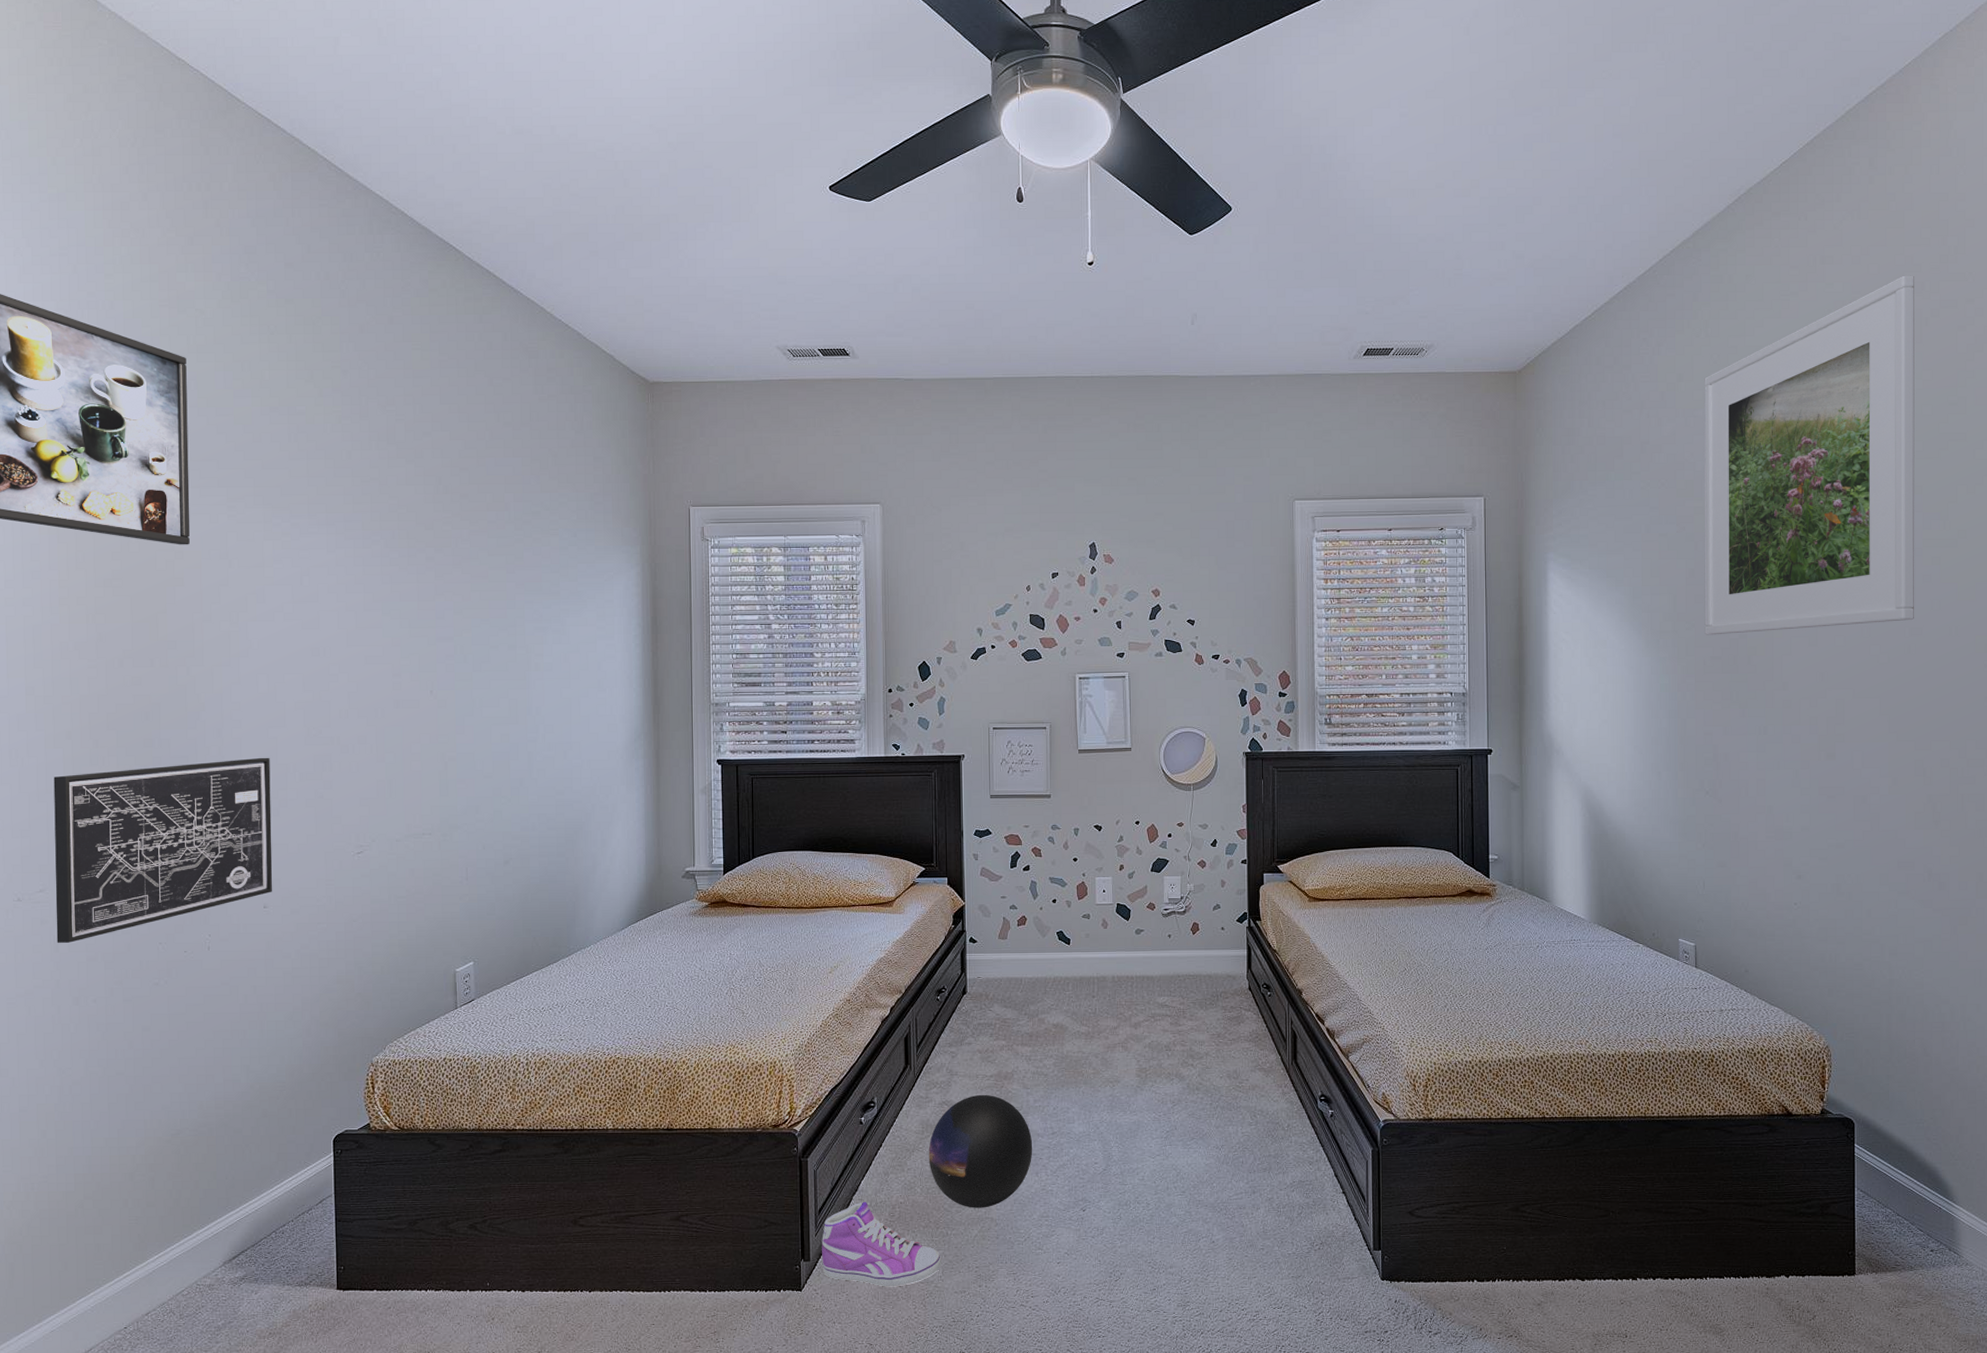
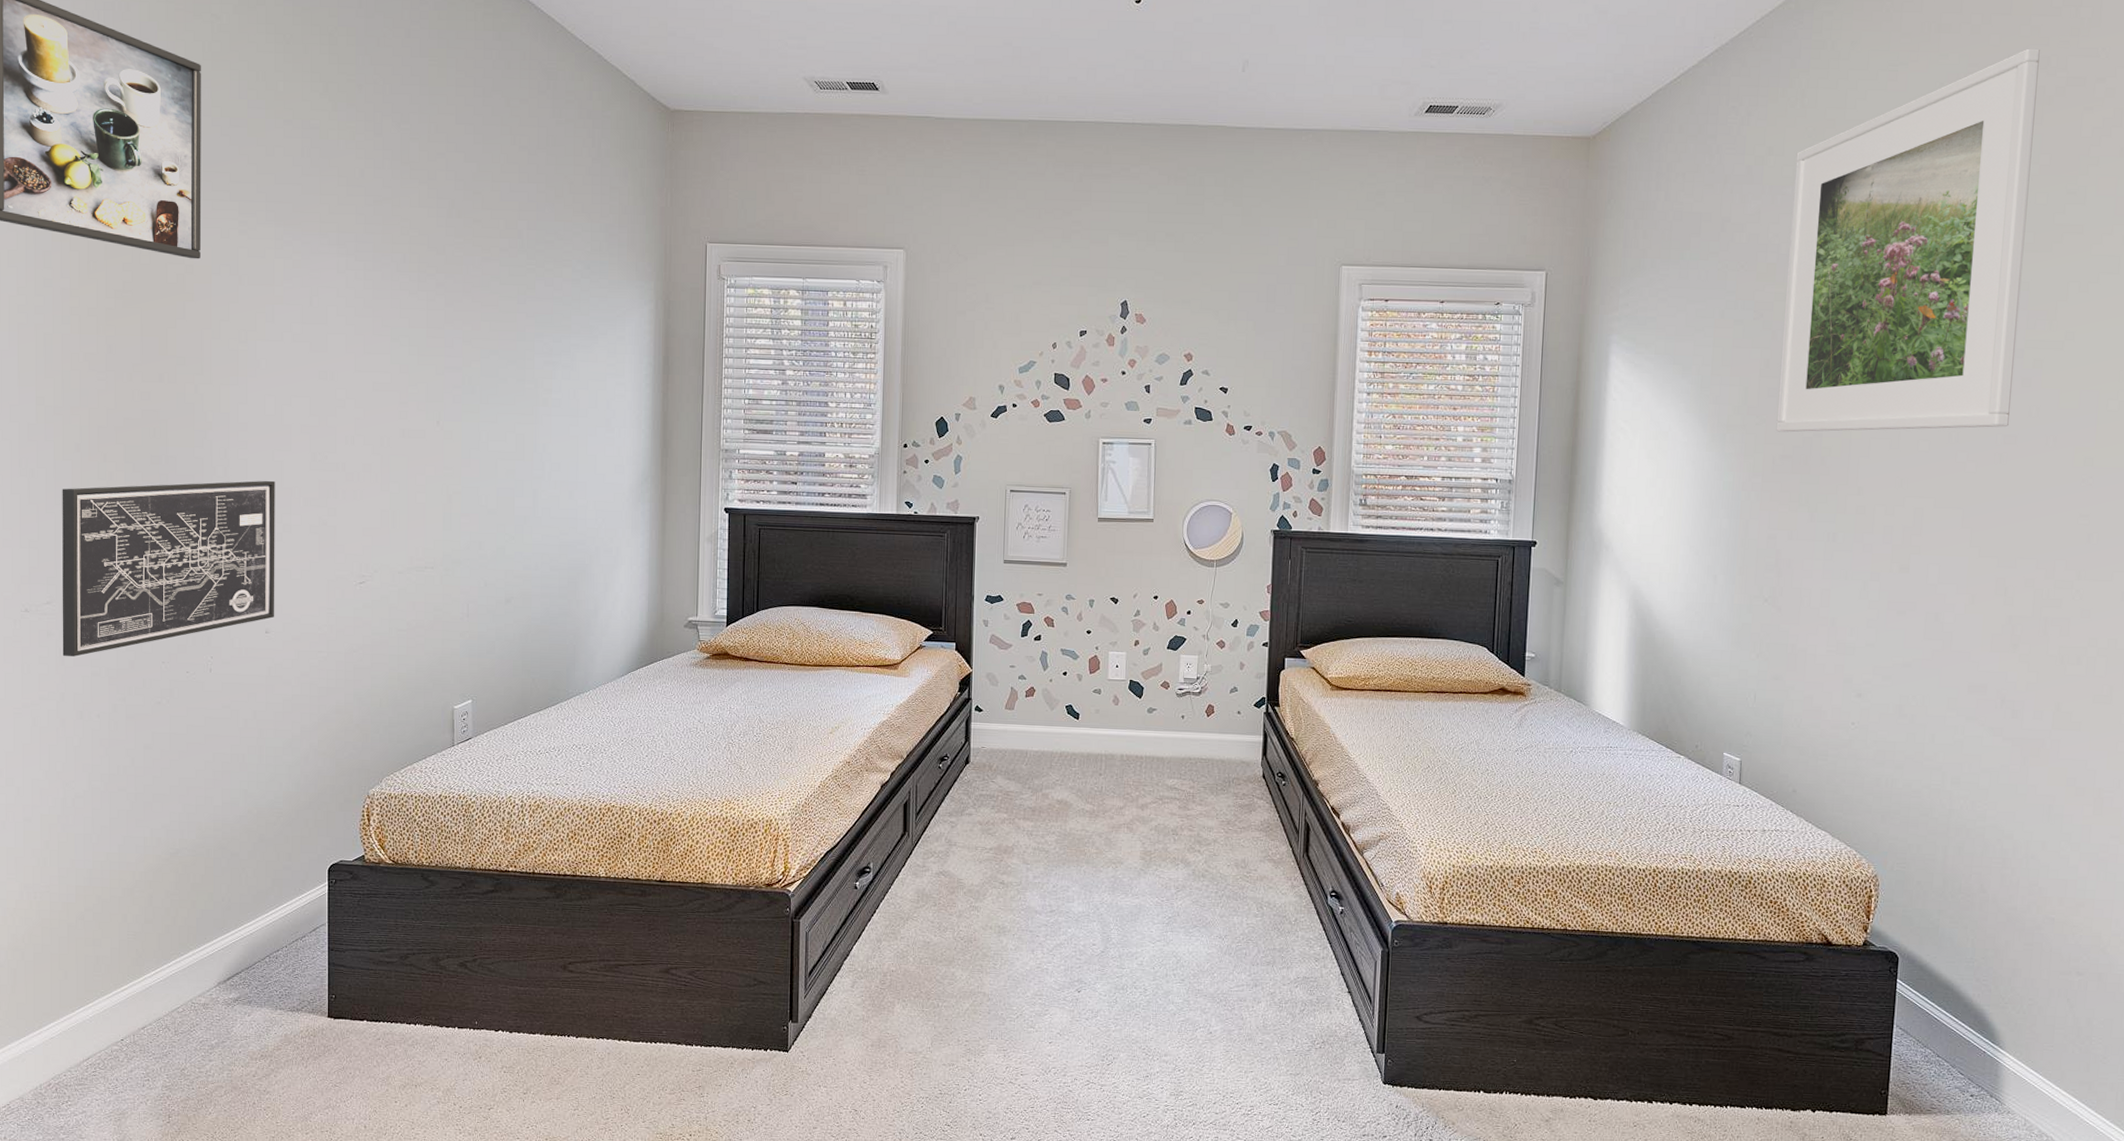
sneaker: present [822,1201,941,1287] -> none [810,967,931,1055]
ball: present [928,1094,1033,1208] -> none [922,867,1030,982]

